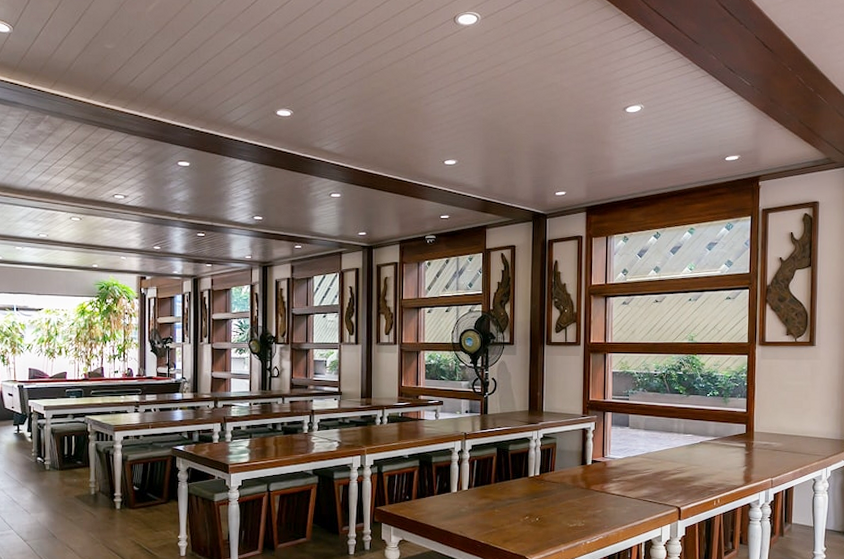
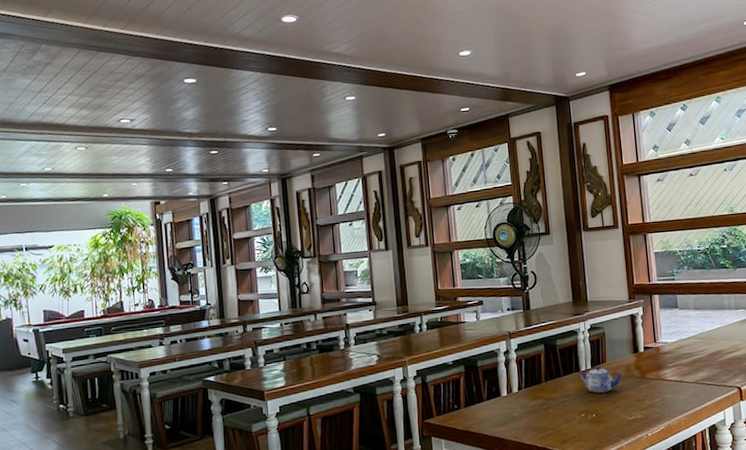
teapot: none [527,473,570,499] -> present [578,366,624,393]

